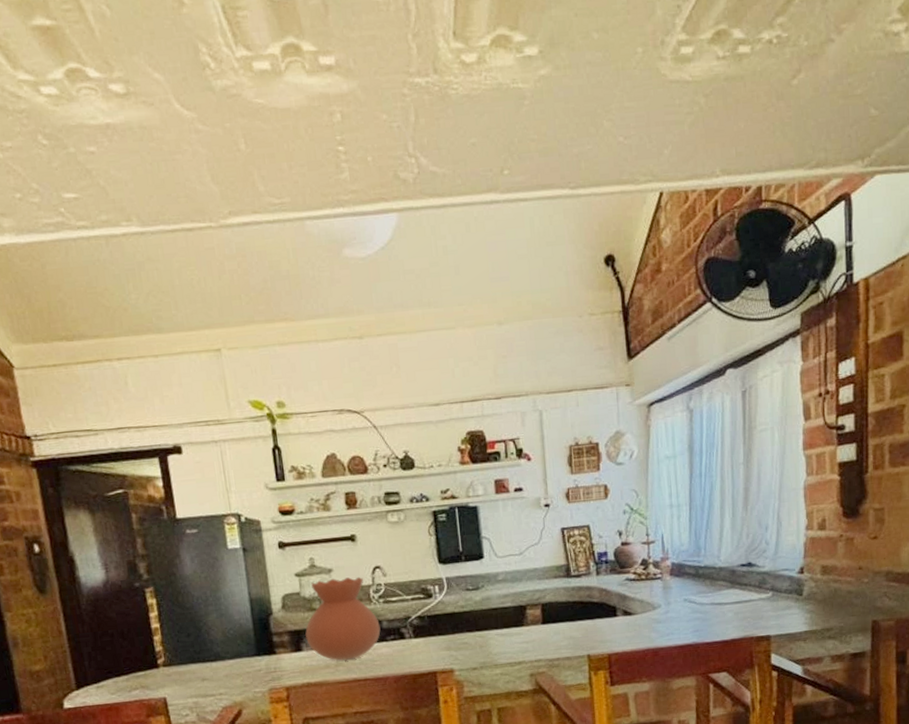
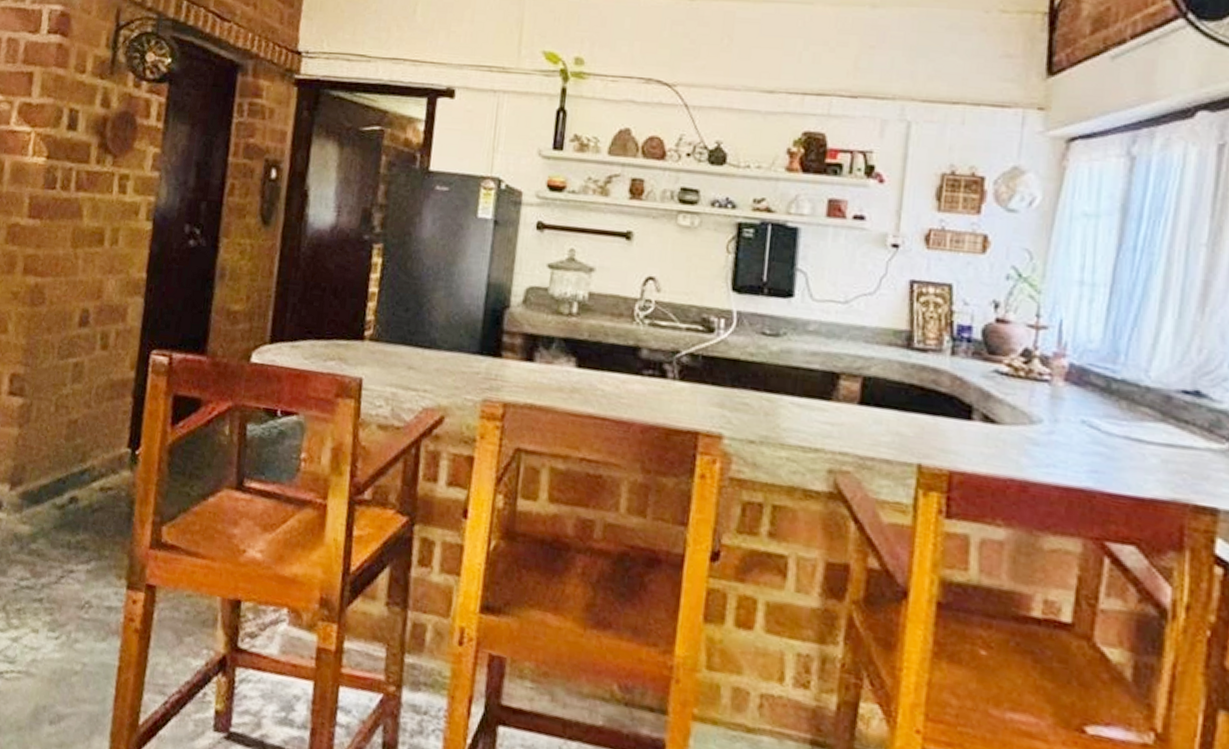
money bag: present [305,576,381,661] -> none [542,279,639,388]

